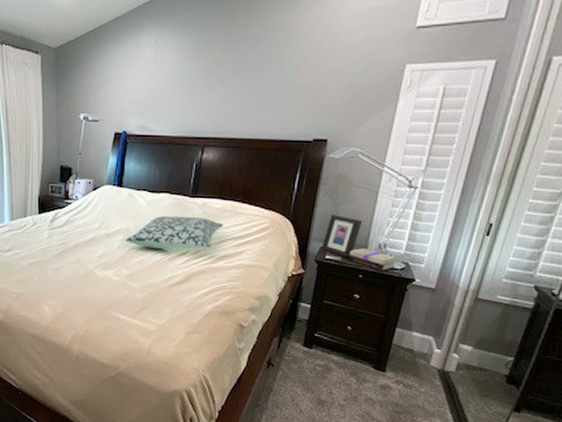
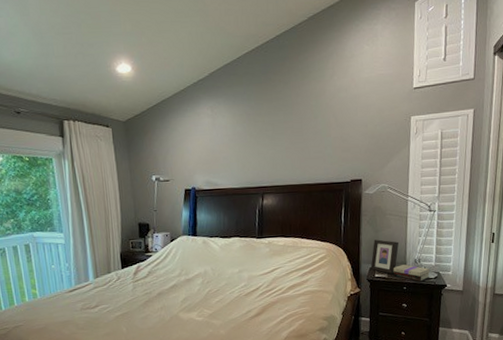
pillow: present [125,216,224,251] -> none [204,255,288,288]

